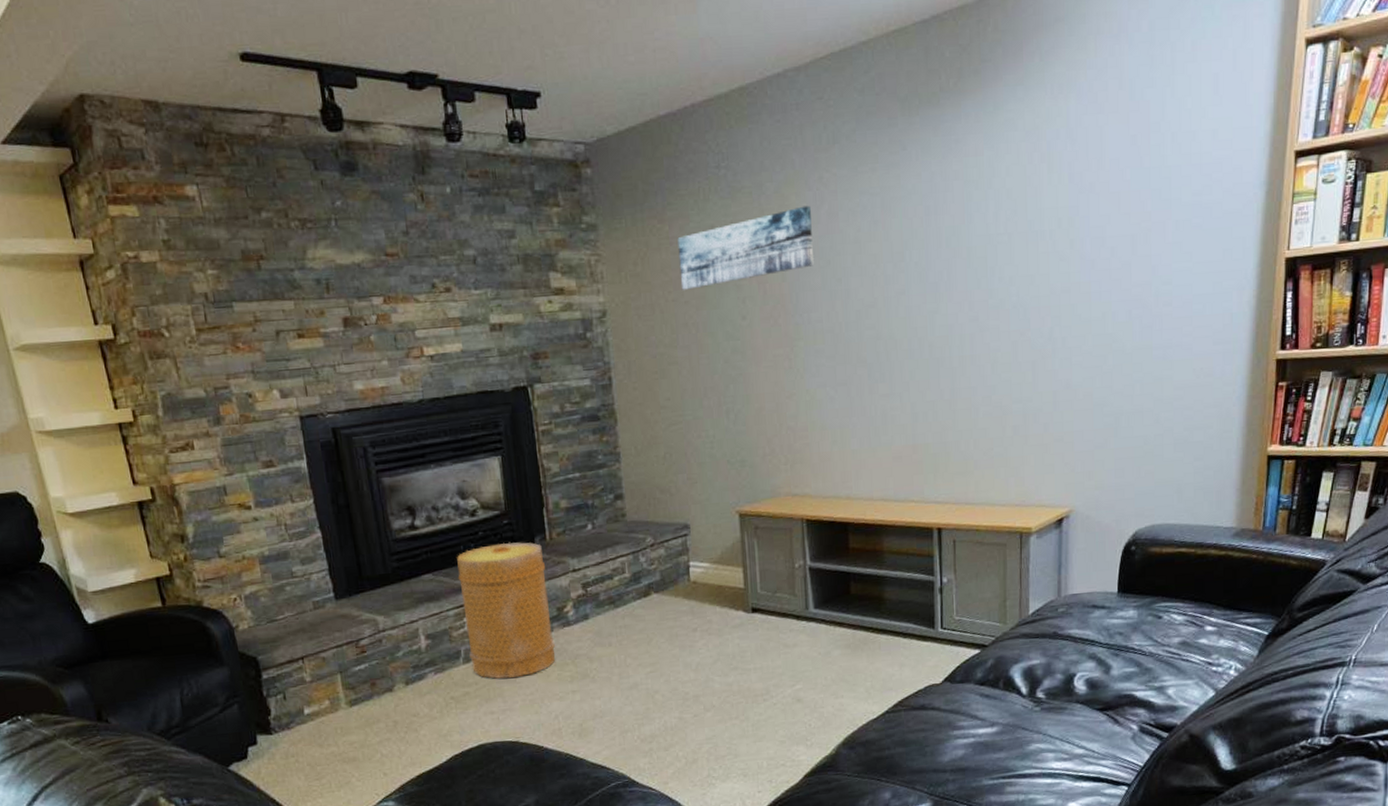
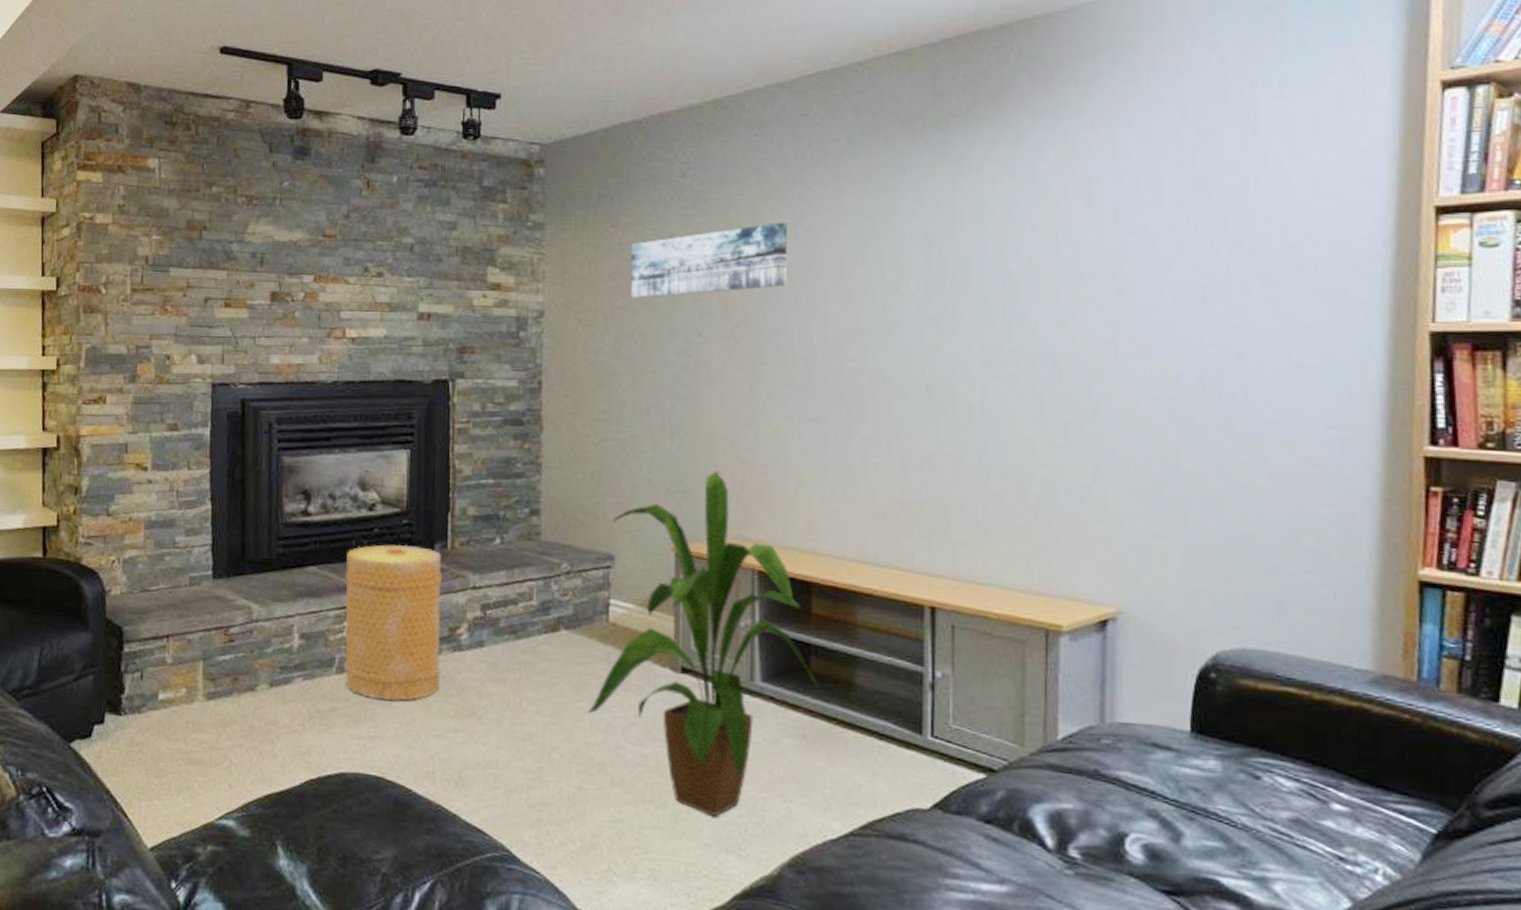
house plant: none [680,439,859,719] -> present [588,471,820,816]

